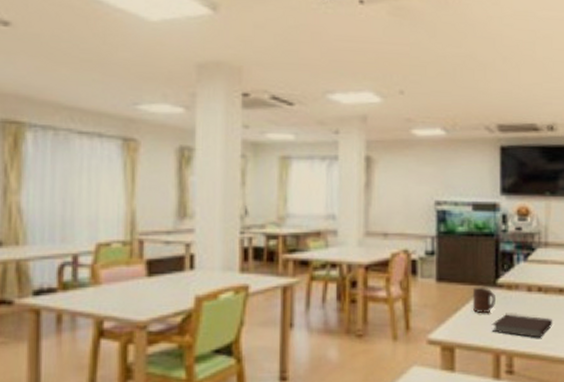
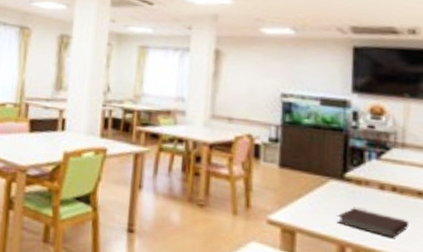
cup: present [472,288,497,314] -> none [316,178,344,205]

